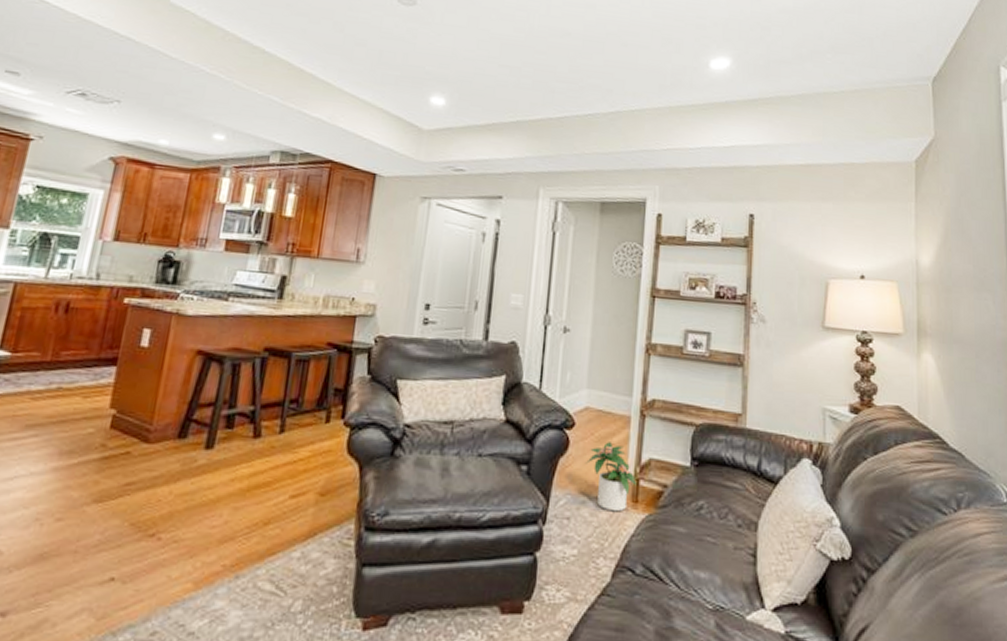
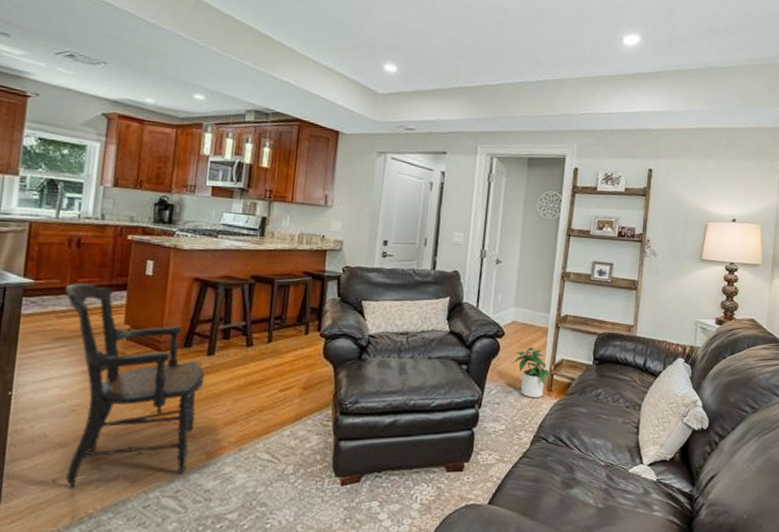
armchair: none [17,357,200,624] -> present [65,283,205,487]

